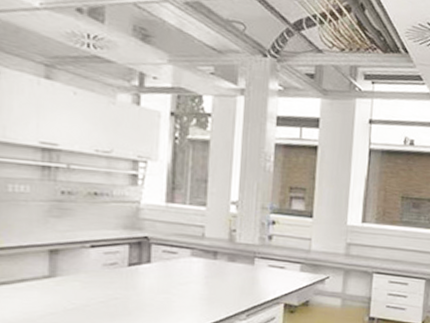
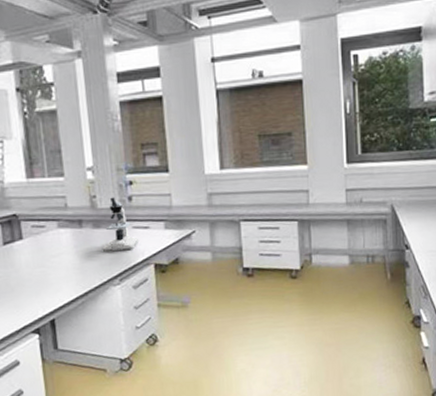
microscope: none [235,233,273,286] -> present [103,197,139,251]

